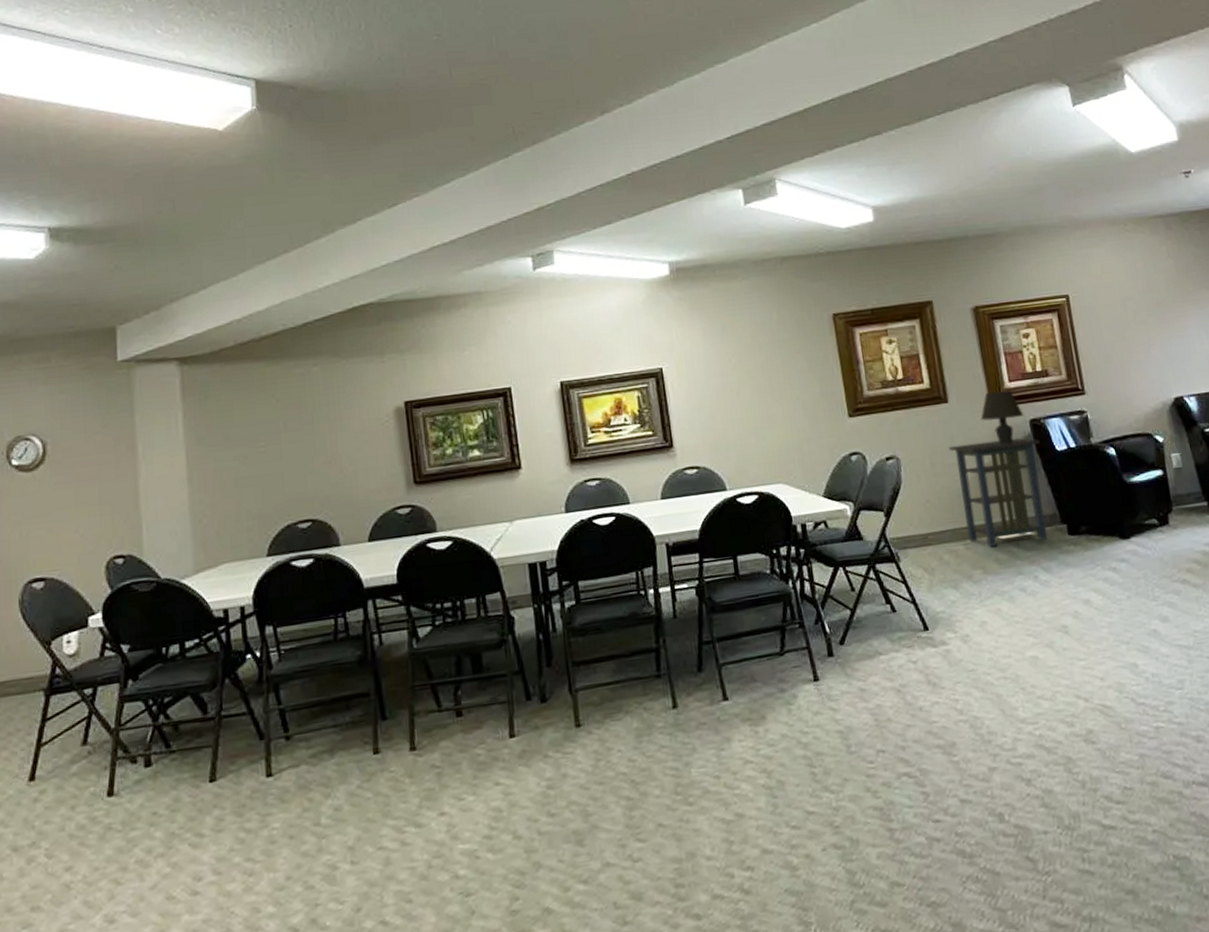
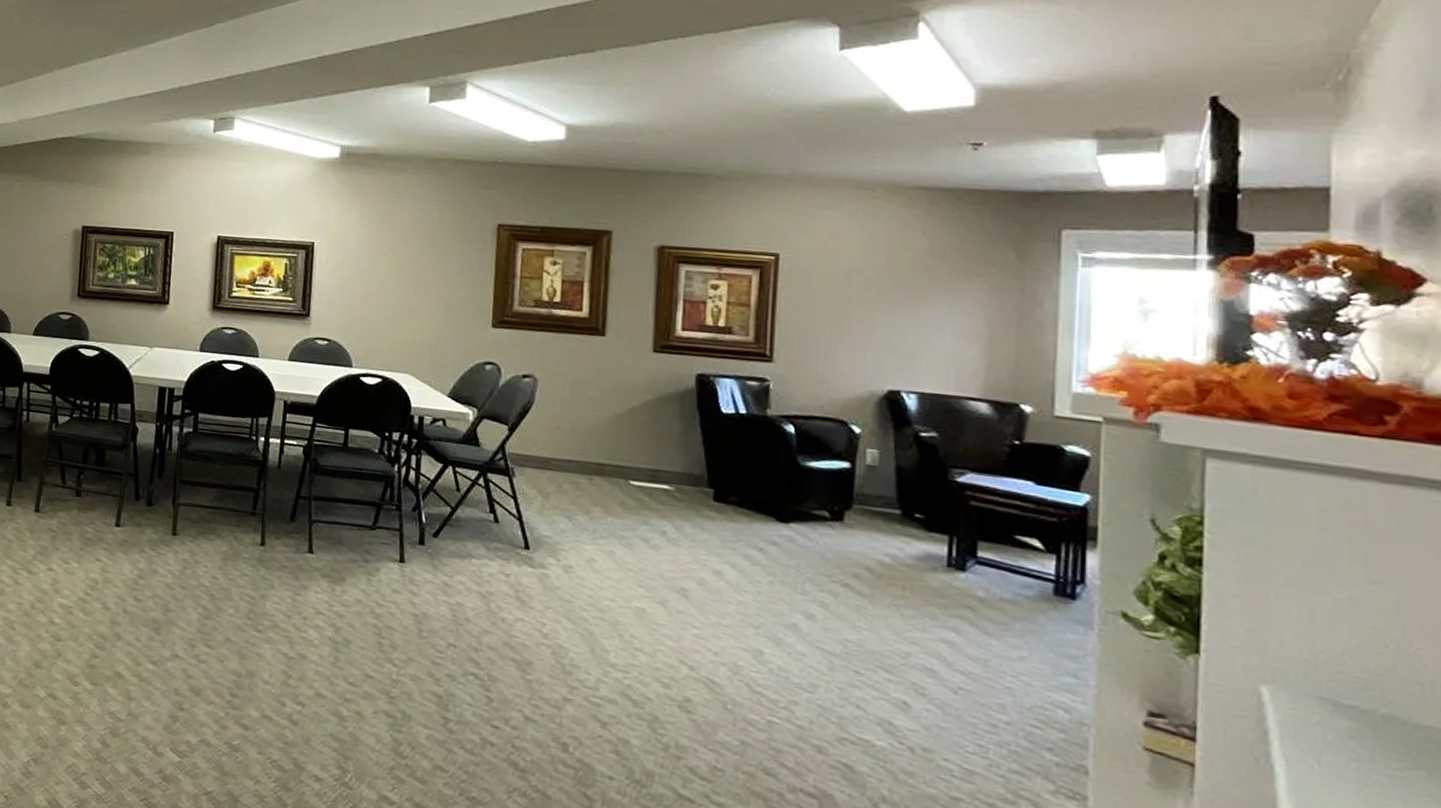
shelving unit: present [949,438,1048,547] -> none [594,379,703,498]
table lamp: present [980,390,1023,445] -> none [639,335,690,393]

